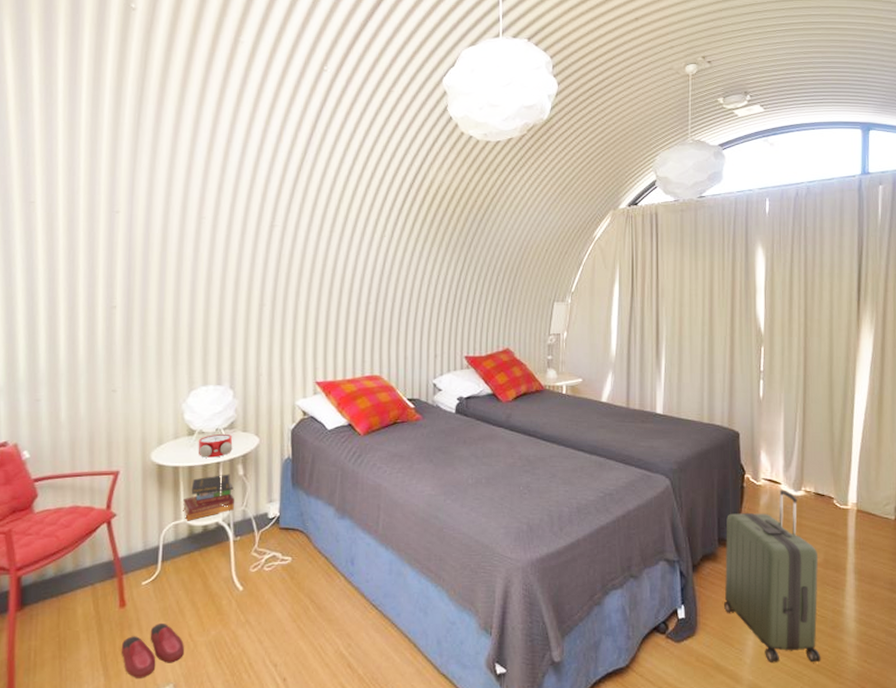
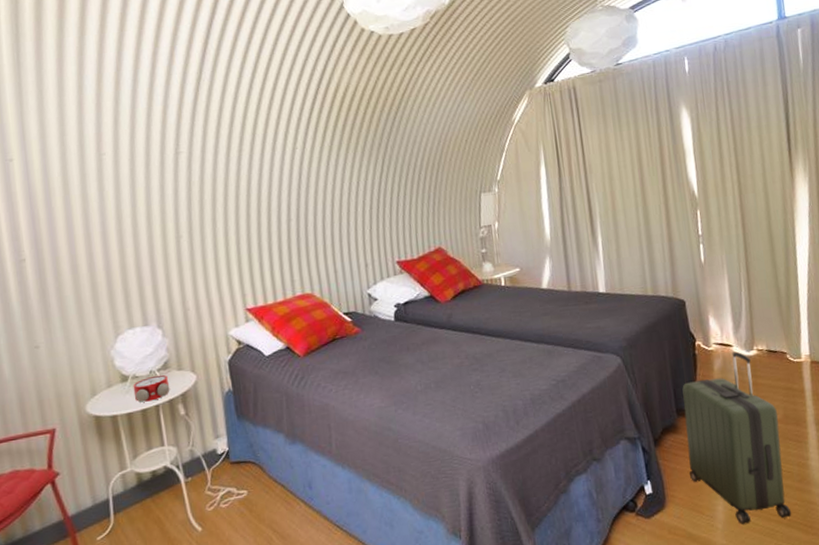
books: present [183,474,234,521] -> none [127,415,181,469]

